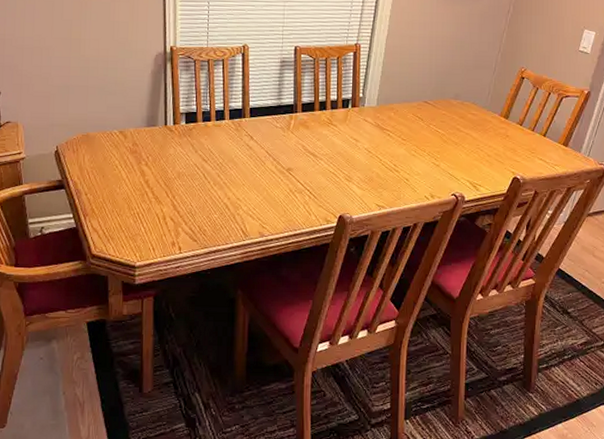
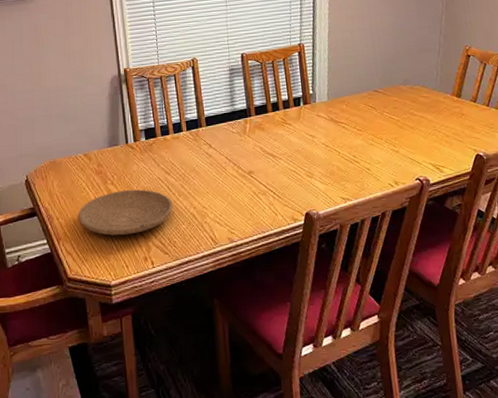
plate: none [108,172,207,218] -> present [78,189,173,236]

